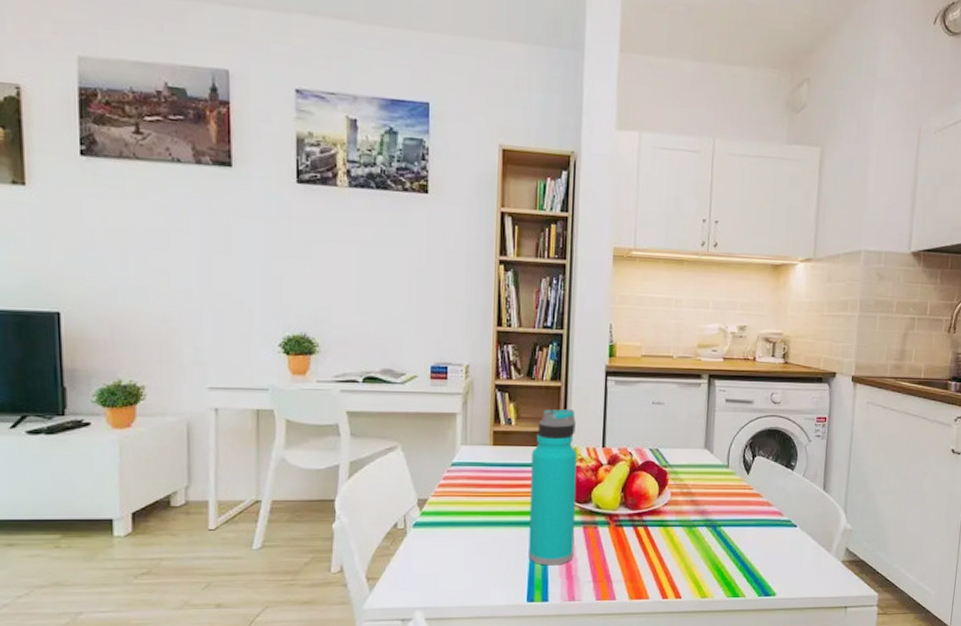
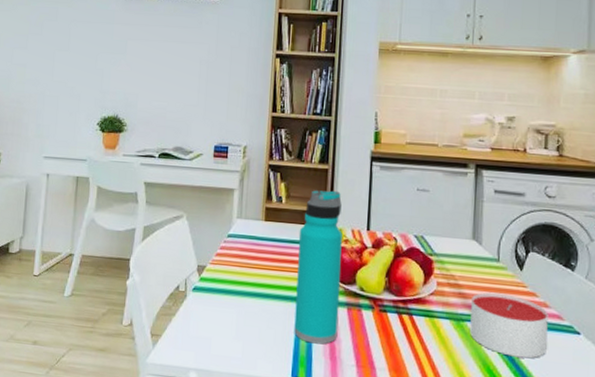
candle: none [701,497,771,554] -> present [470,292,548,359]

